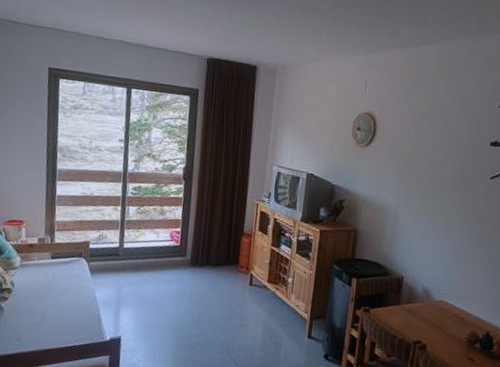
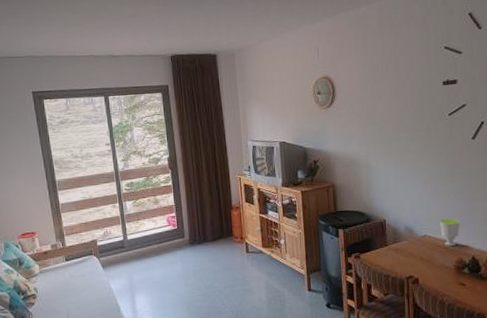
cup: none [459,287,481,317] -> present [440,219,460,246]

